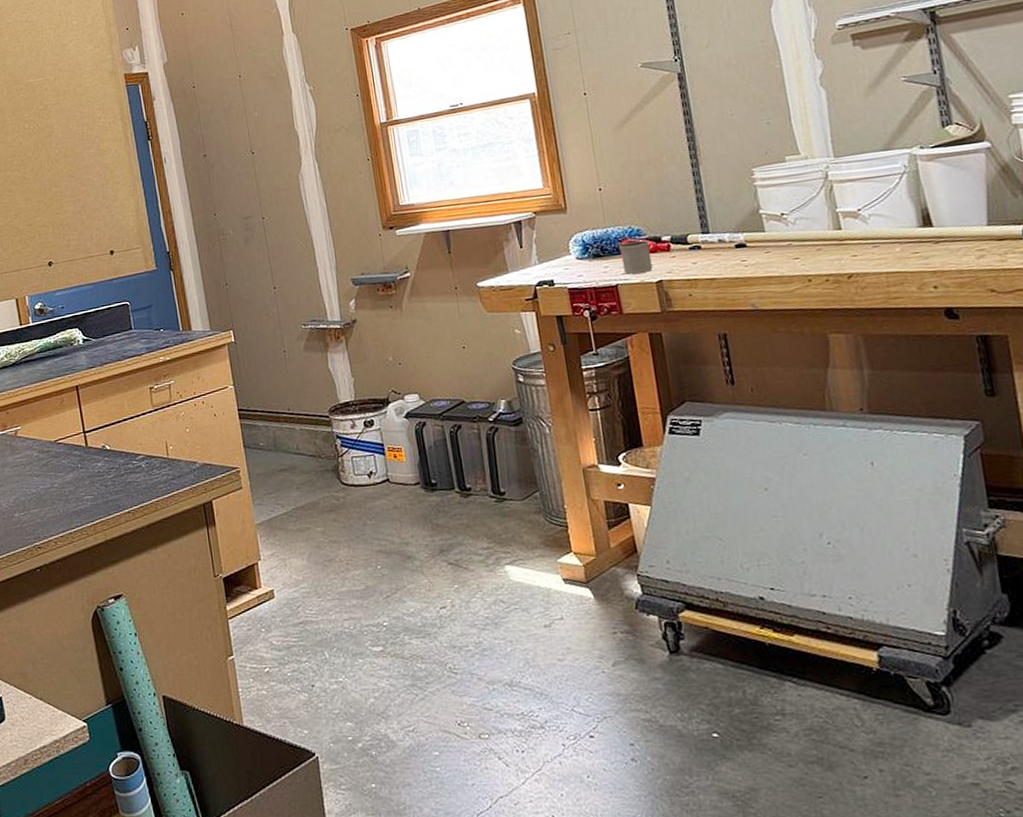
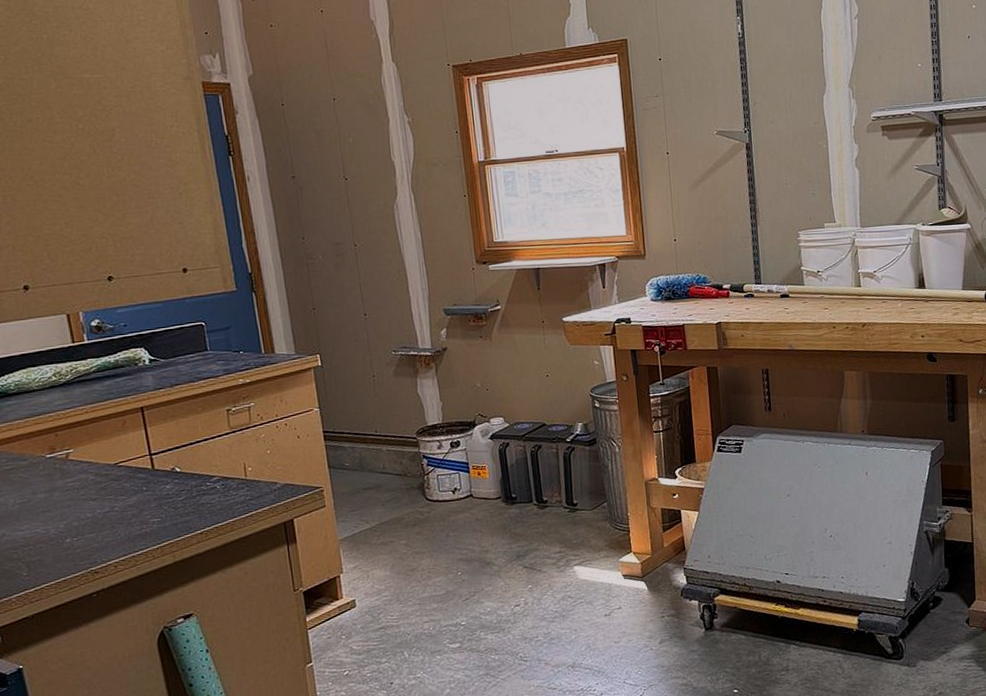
mug: present [619,240,653,274] -> none [688,287,714,316]

